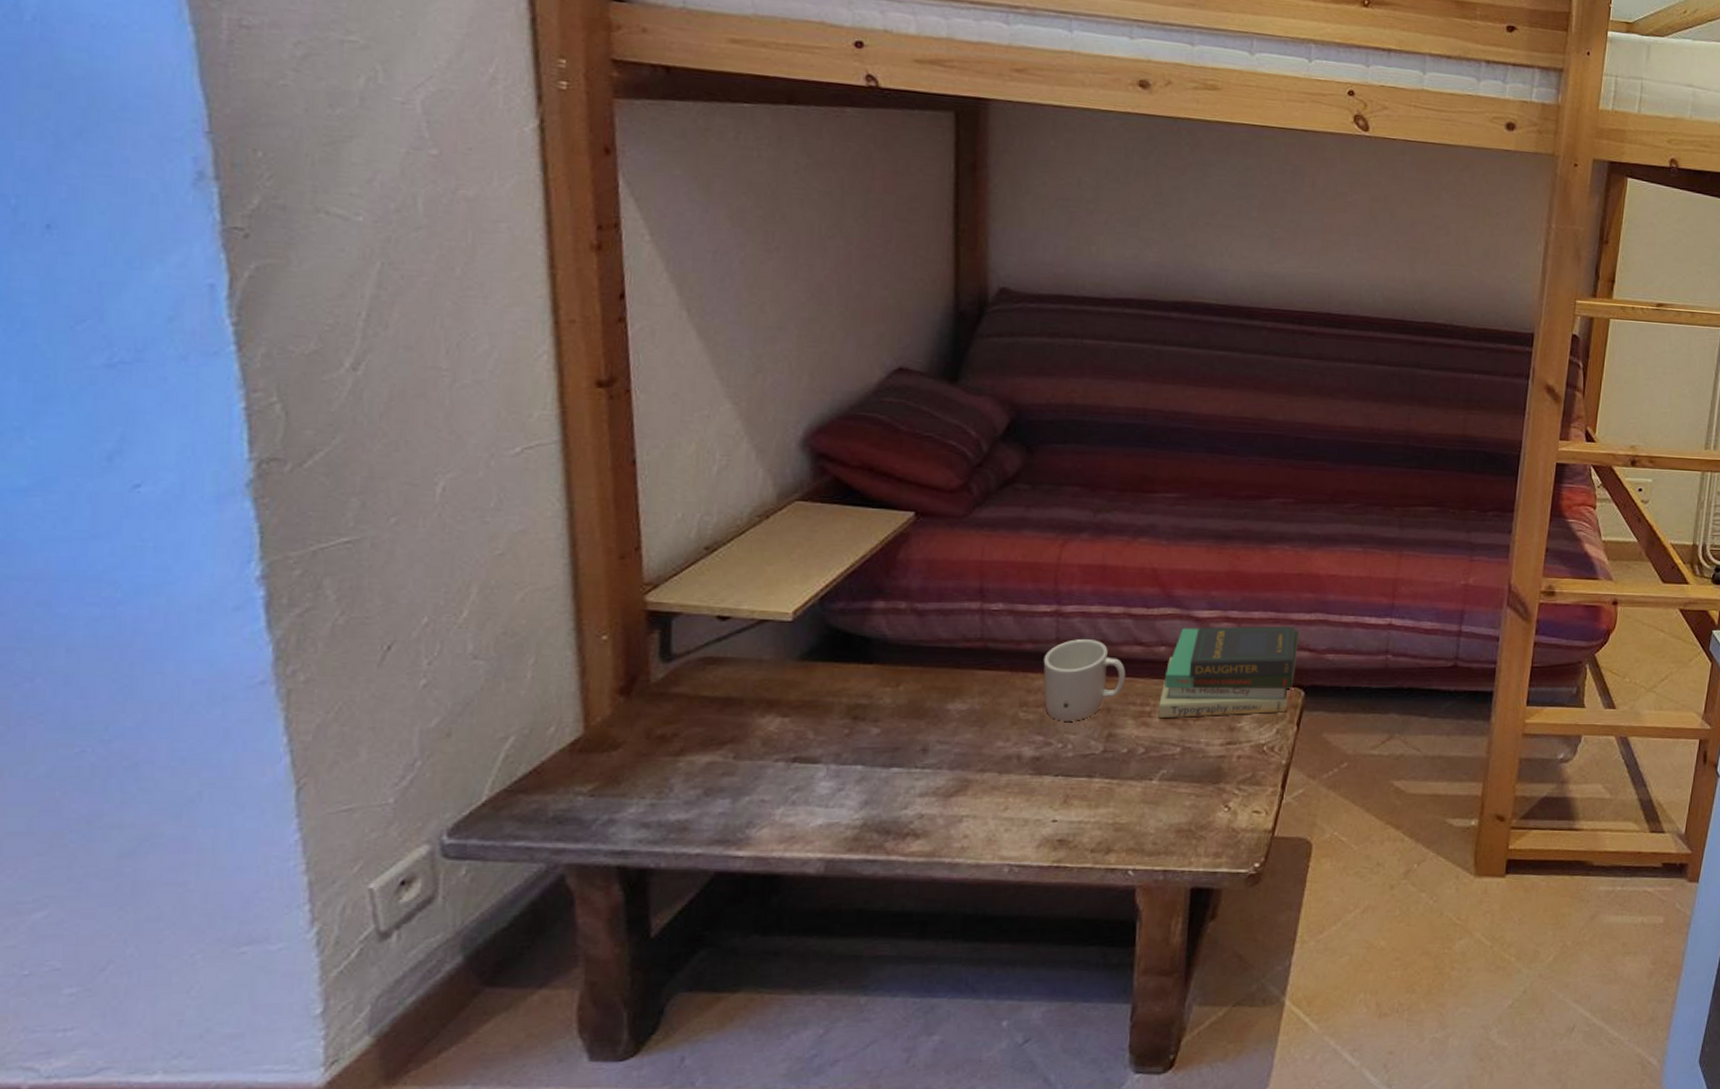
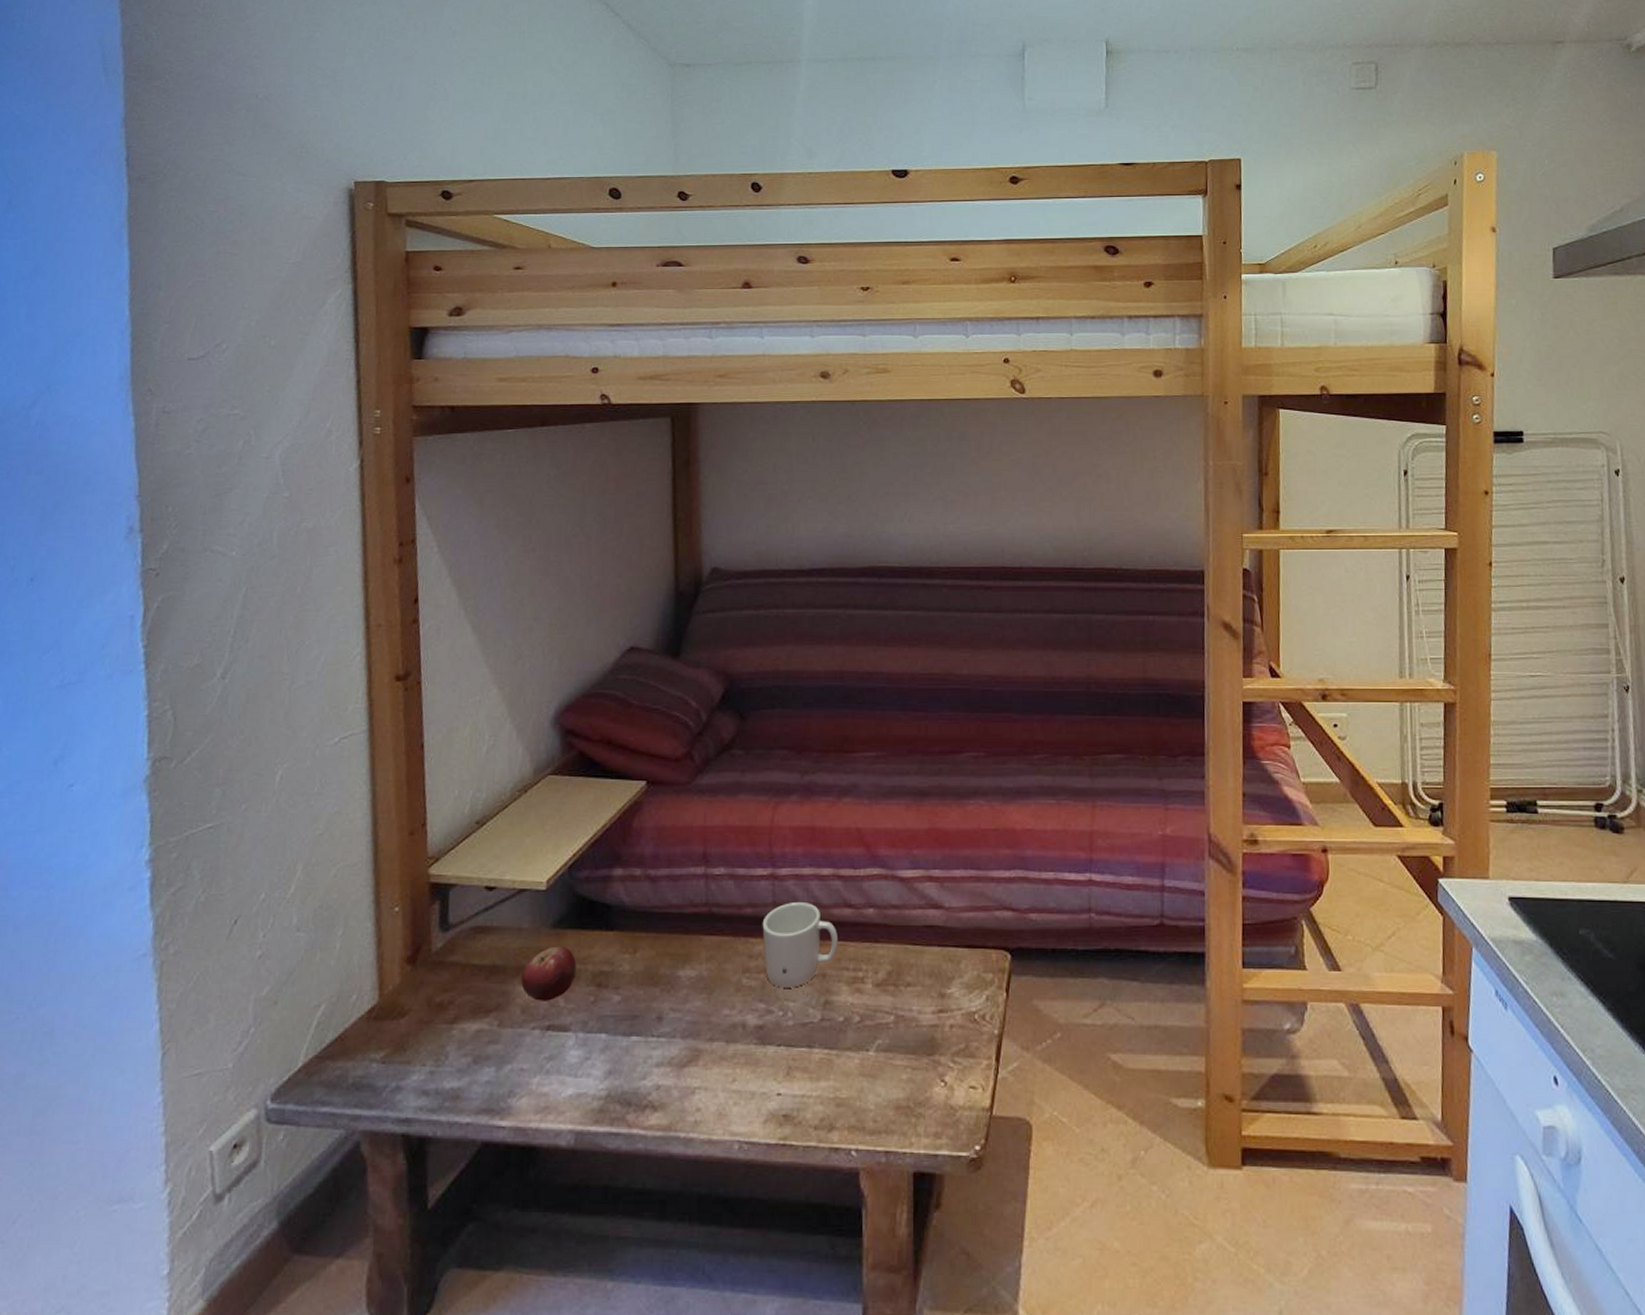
fruit: none [762,678,829,734] -> present [521,946,577,1001]
books: present [1158,625,1300,719] -> none [870,884,1001,985]

